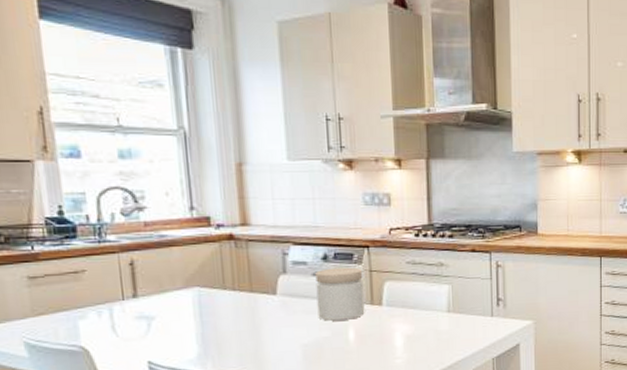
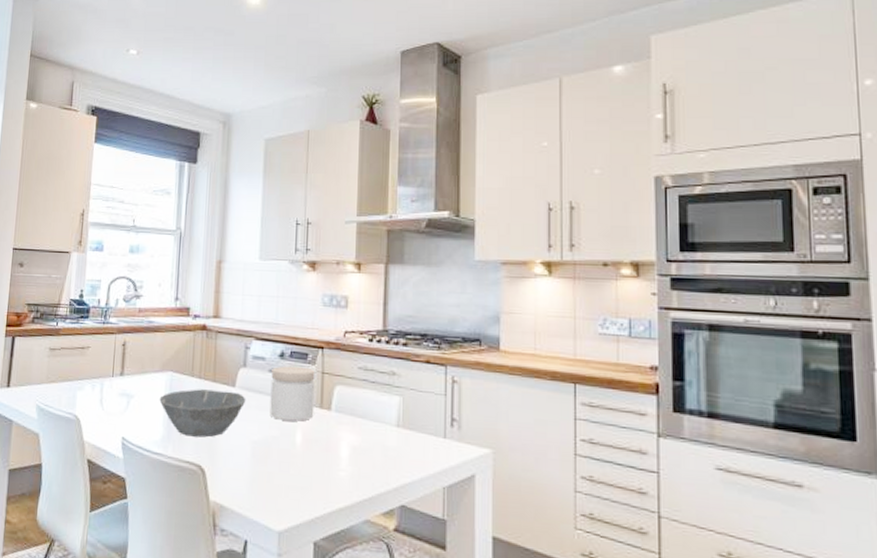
bowl: none [187,299,291,351] -> present [159,389,246,438]

